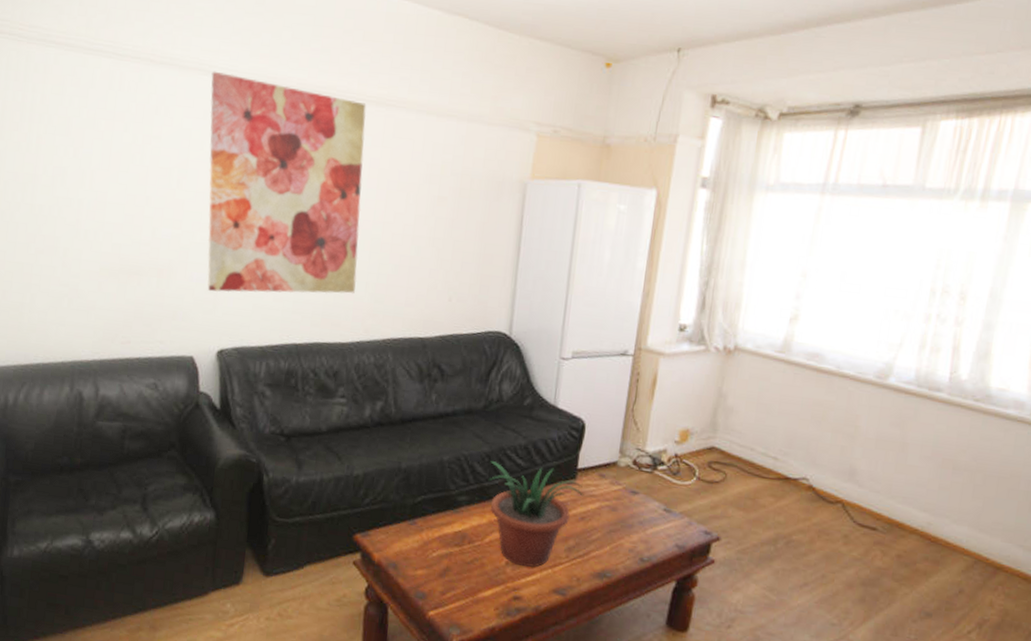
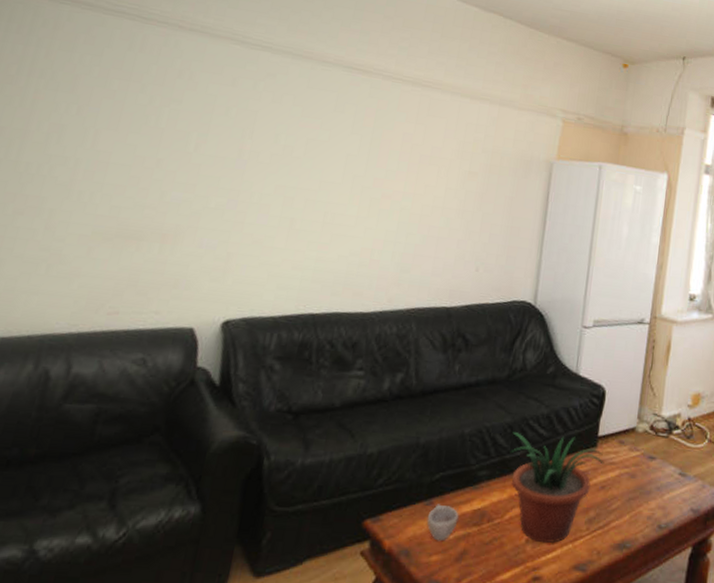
wall art: present [207,71,367,294] -> none [218,41,403,263]
cup: none [411,524,441,558] -> present [426,504,459,542]

